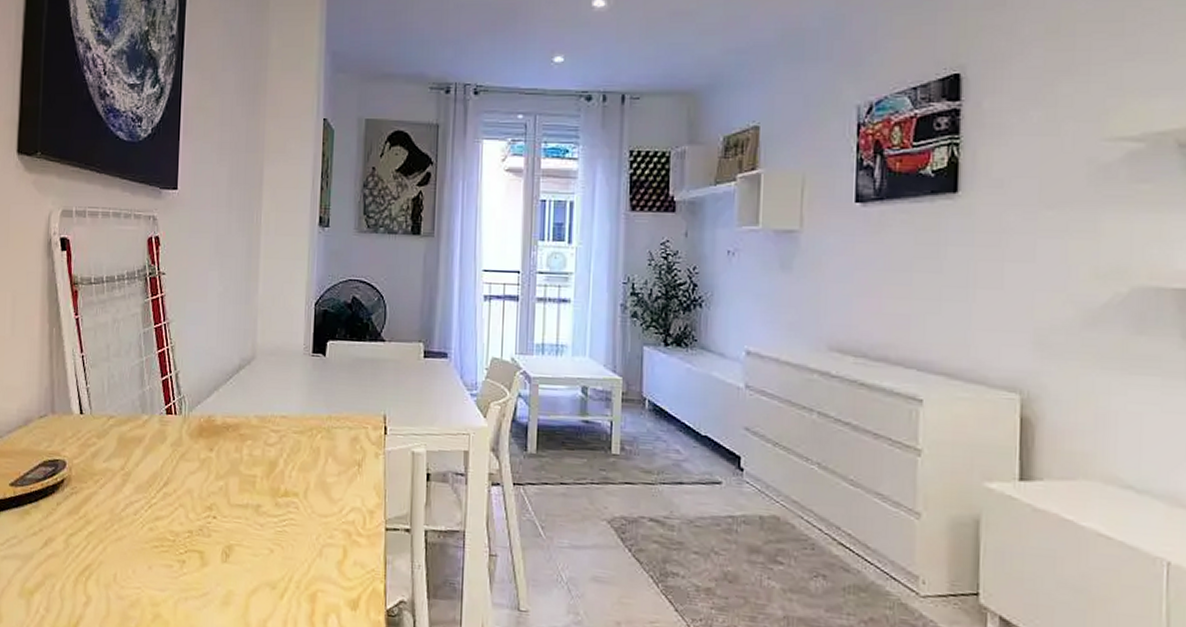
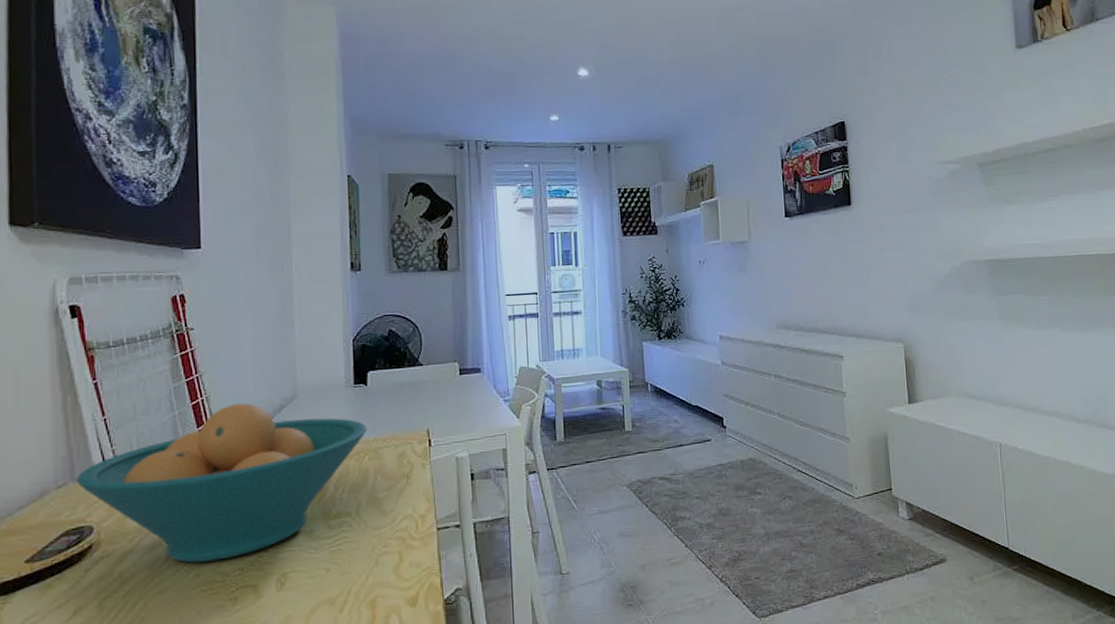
fruit bowl: none [55,357,322,519] -> present [76,403,368,563]

